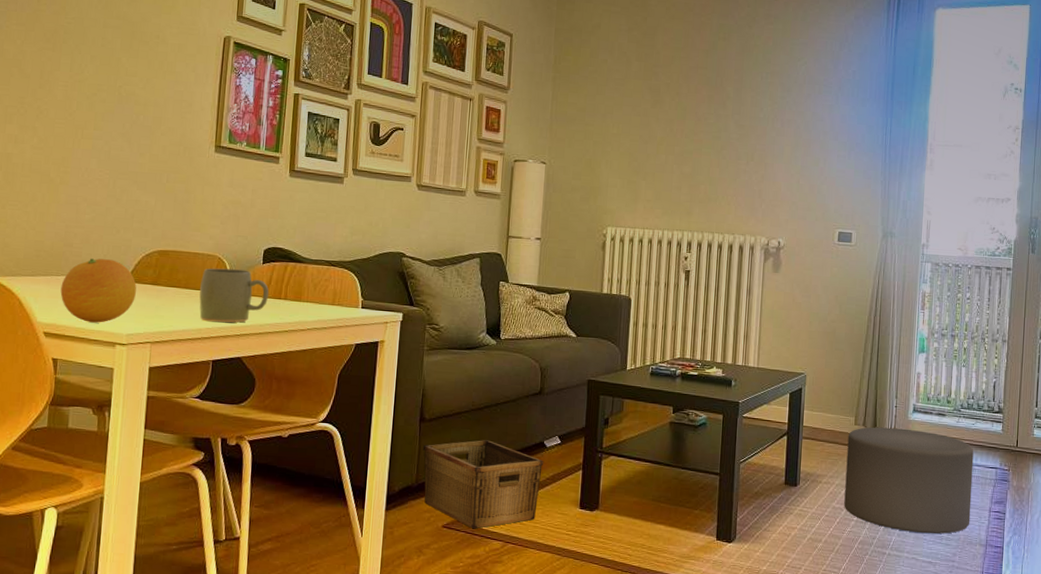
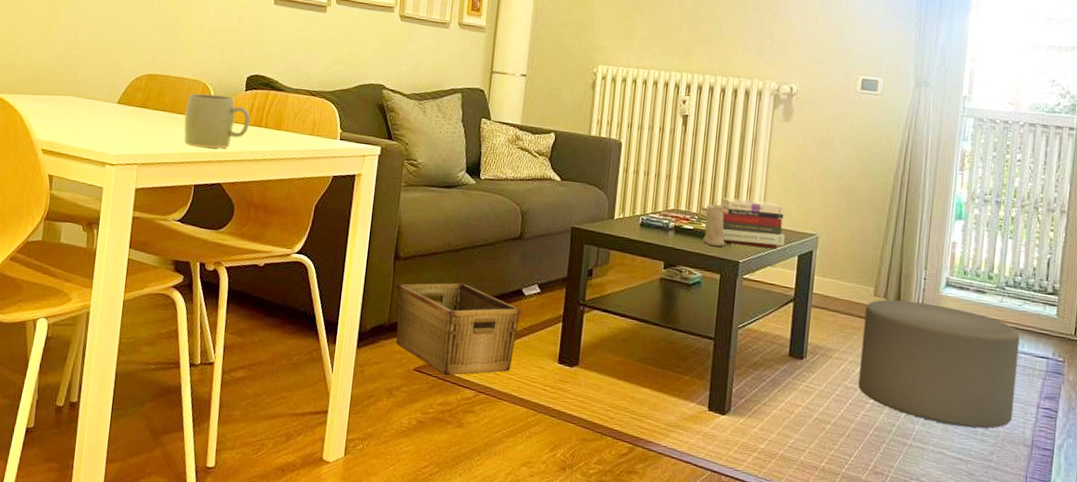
fruit: present [60,258,137,323] -> none [58,79,127,143]
books: none [703,344,778,389] -> present [700,197,785,249]
candle: none [706,347,727,390] -> present [702,200,726,247]

